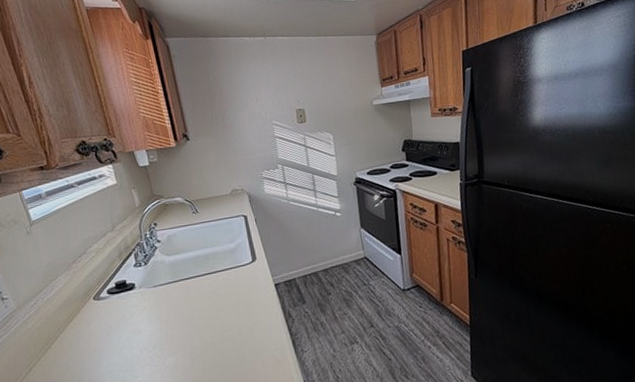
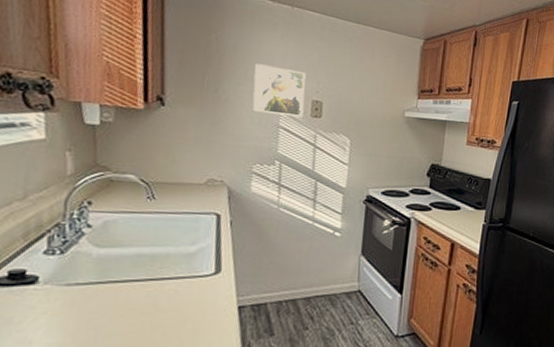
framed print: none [247,88,292,129] -> present [252,63,306,118]

